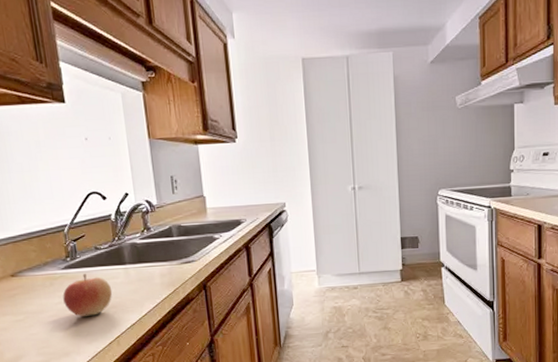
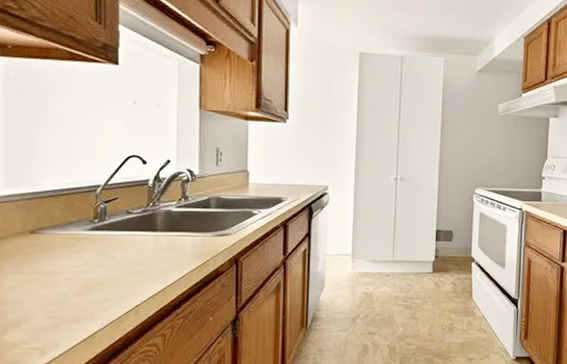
apple: present [63,274,113,317] -> none [84,237,139,282]

